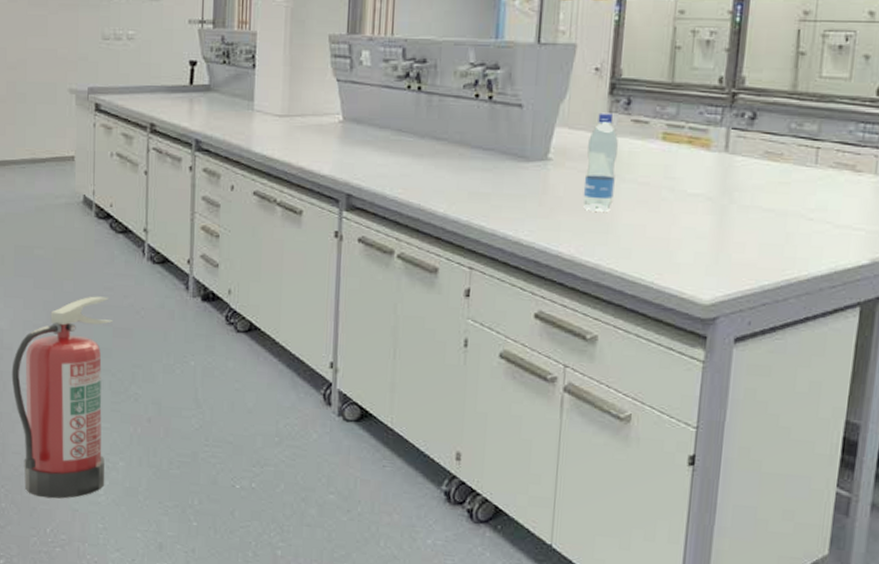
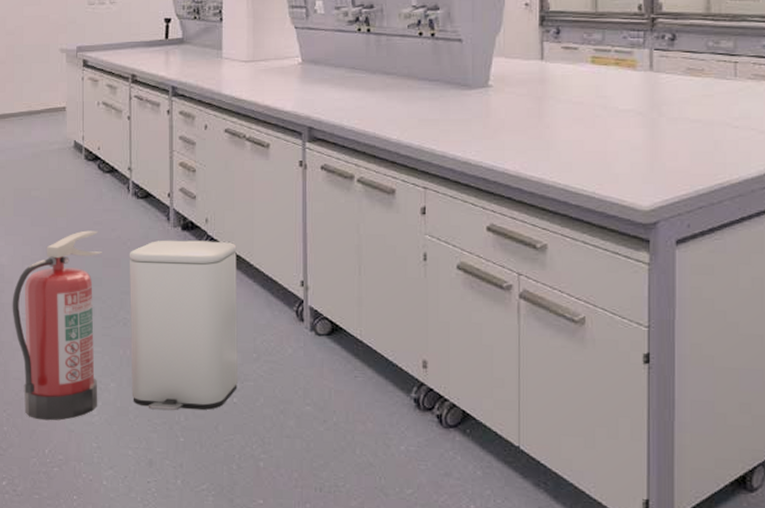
pedal bin: none [142,311,262,494] -> present [129,240,239,411]
bottle: present [582,112,618,213] -> none [523,42,551,132]

